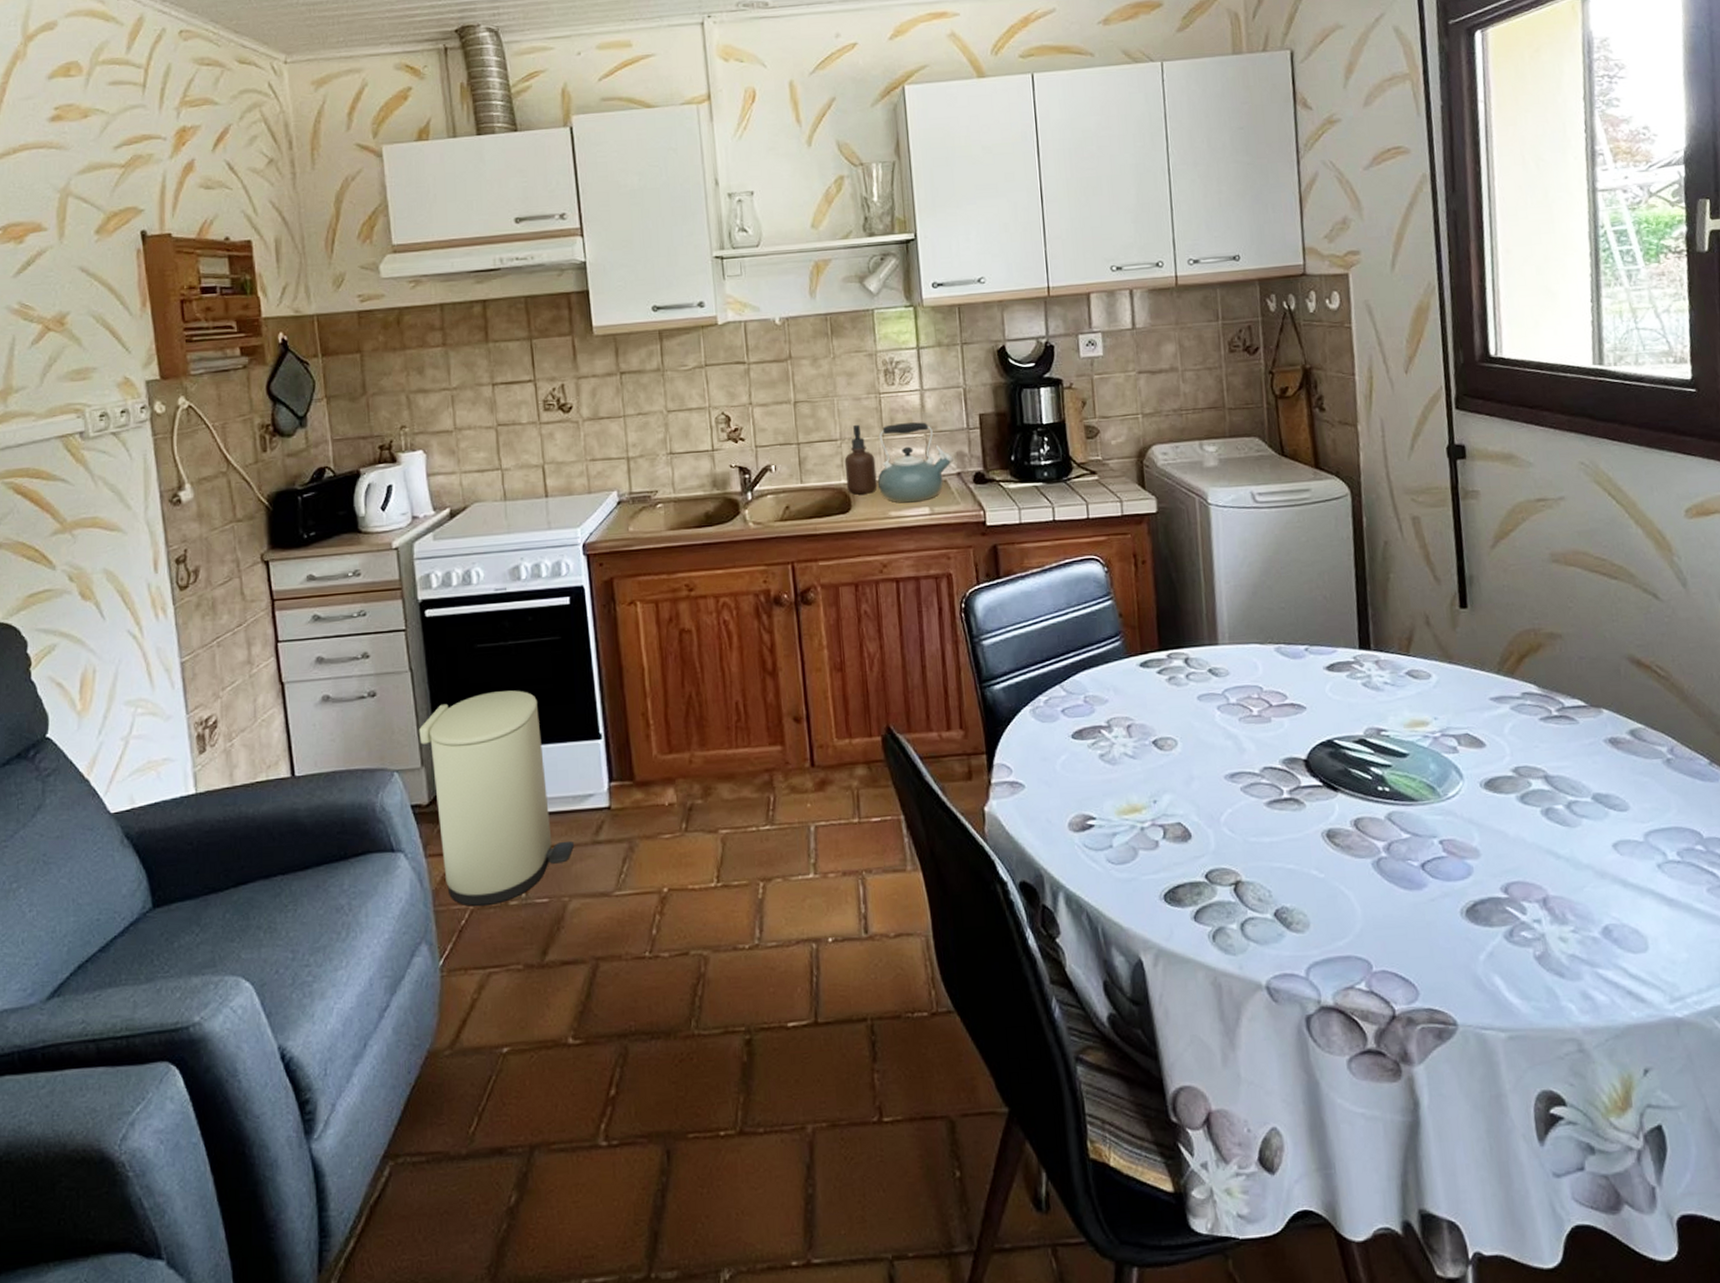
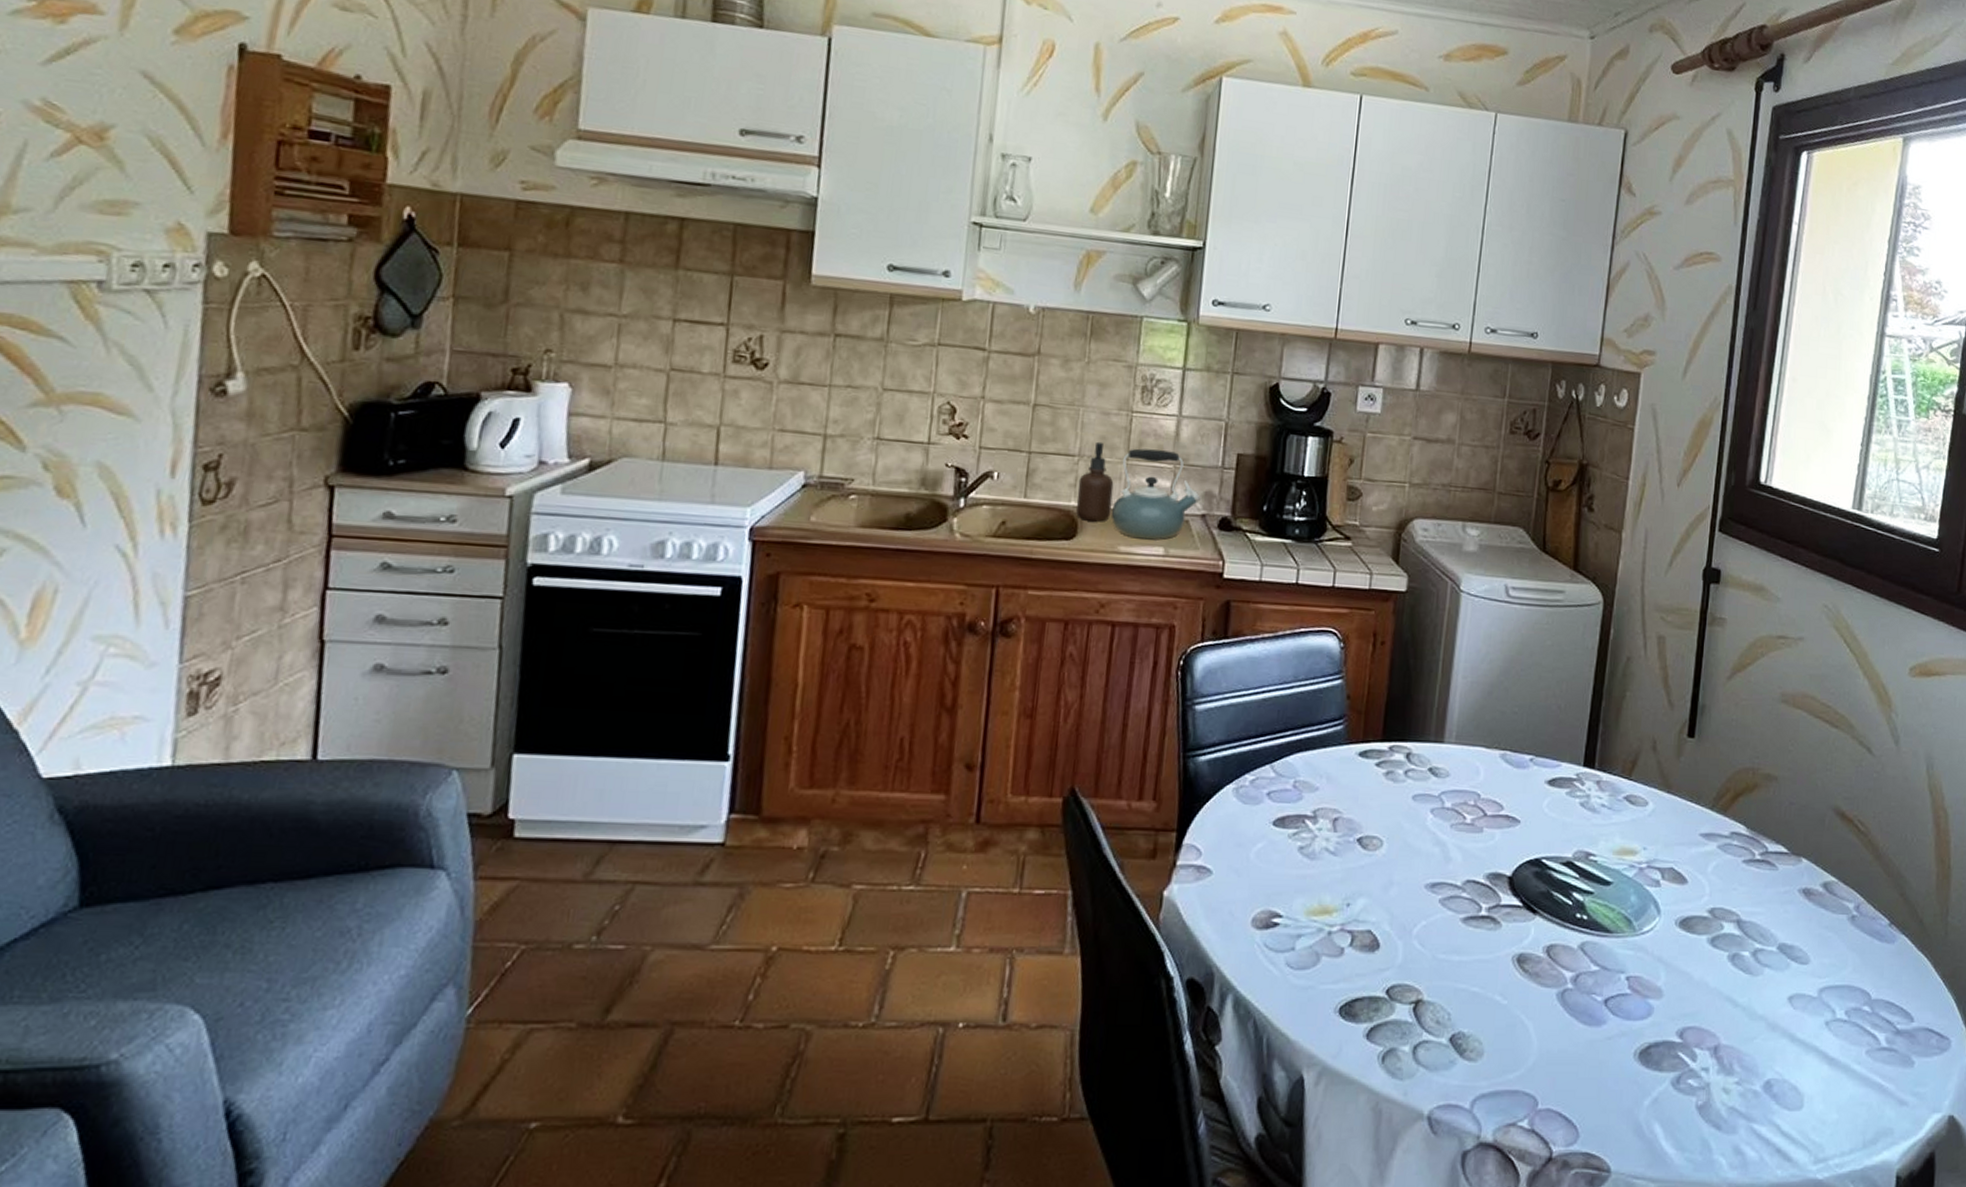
pedal bin: present [419,690,575,906] -> none [494,687,672,946]

